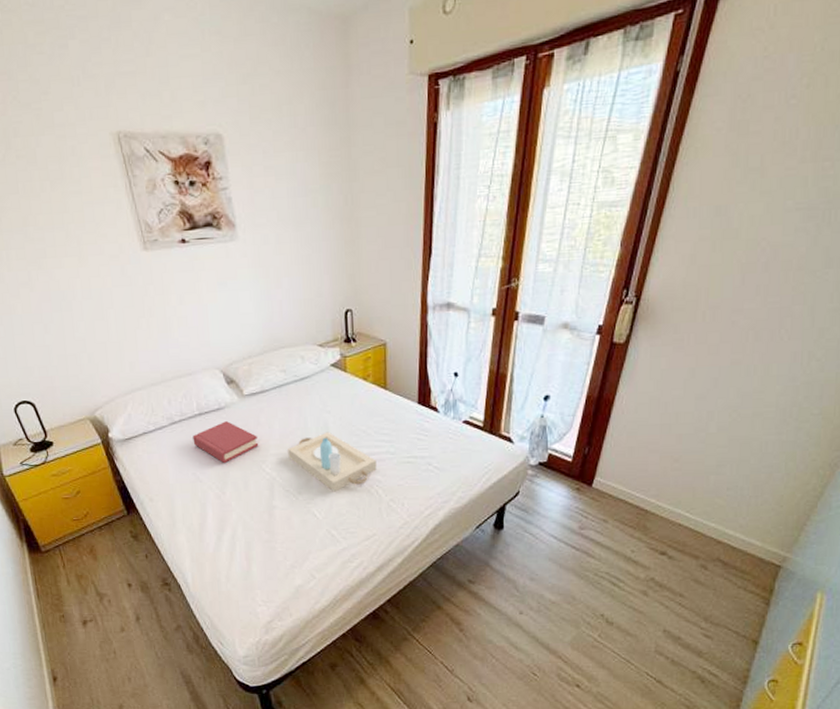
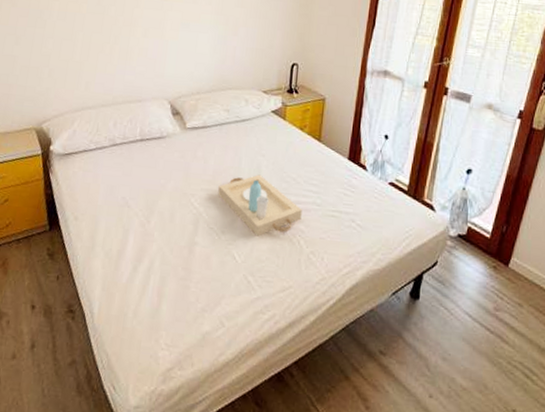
hardback book: present [192,421,259,464] -> none [129,150,192,192]

